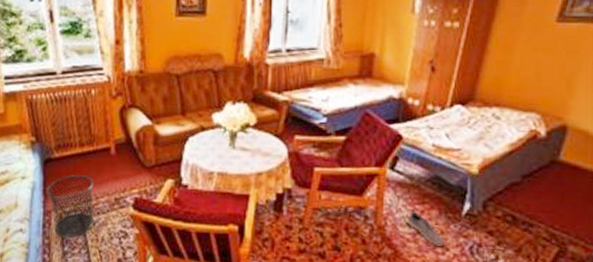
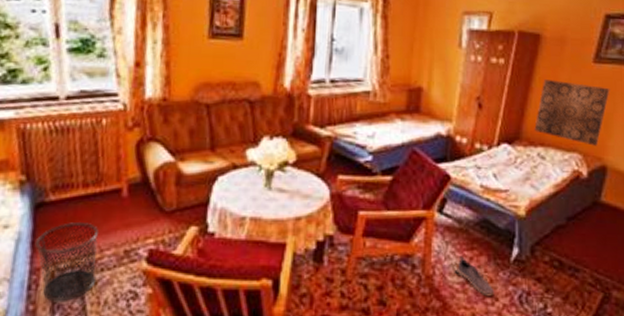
wall art: none [489,41,574,106] -> present [534,80,610,146]

